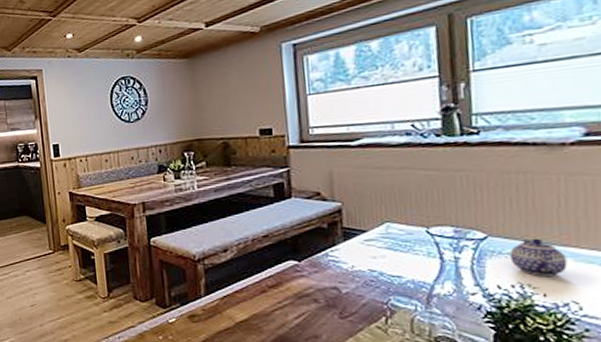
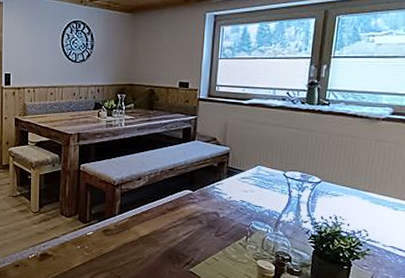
teapot: present [509,238,568,276] -> none [332,184,366,212]

